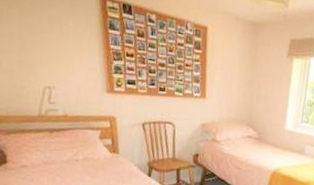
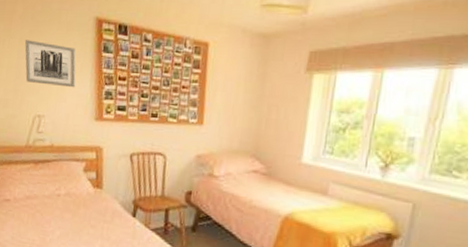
wall art: none [25,11,85,62] -> present [24,40,76,88]

